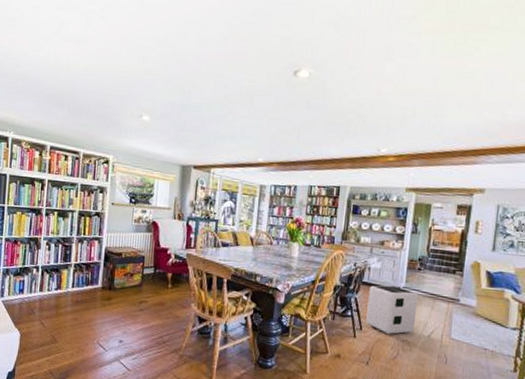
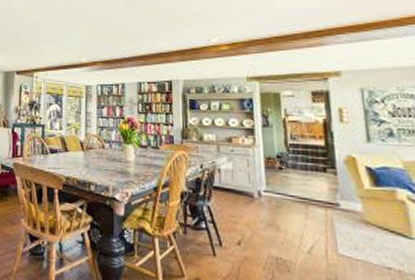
air purifier: present [366,285,419,334] -> none [223,189,289,251]

